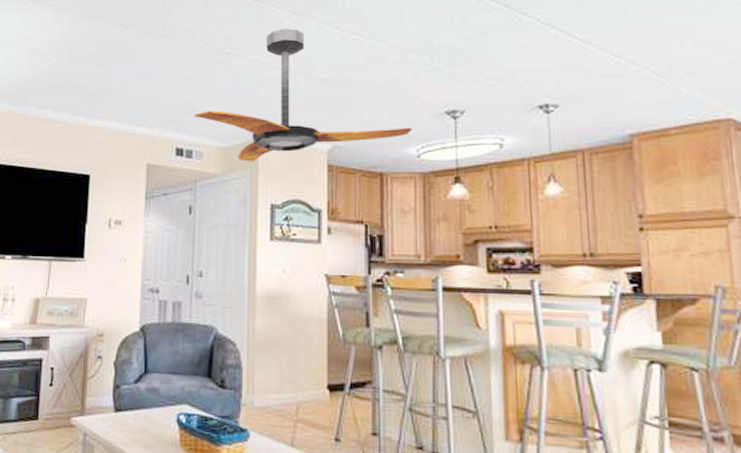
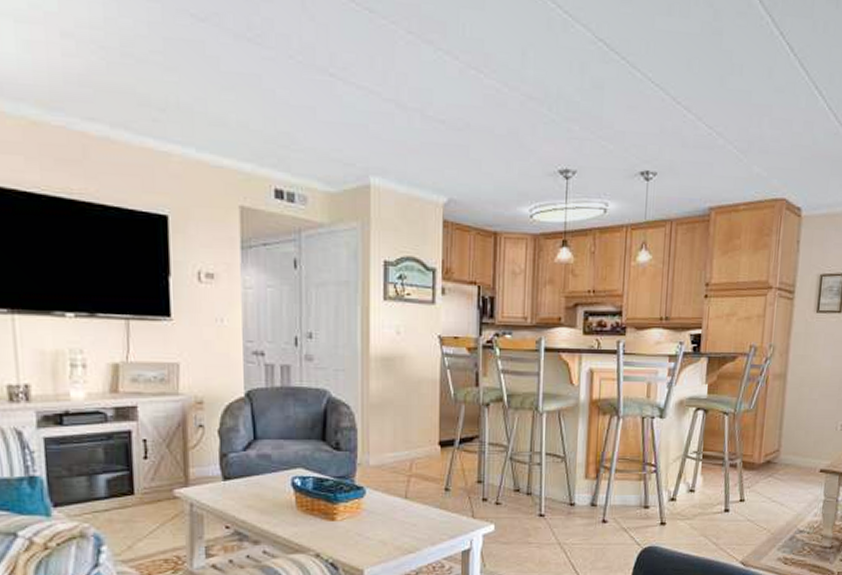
ceiling fan: present [193,28,412,162] -> none [294,51,526,212]

